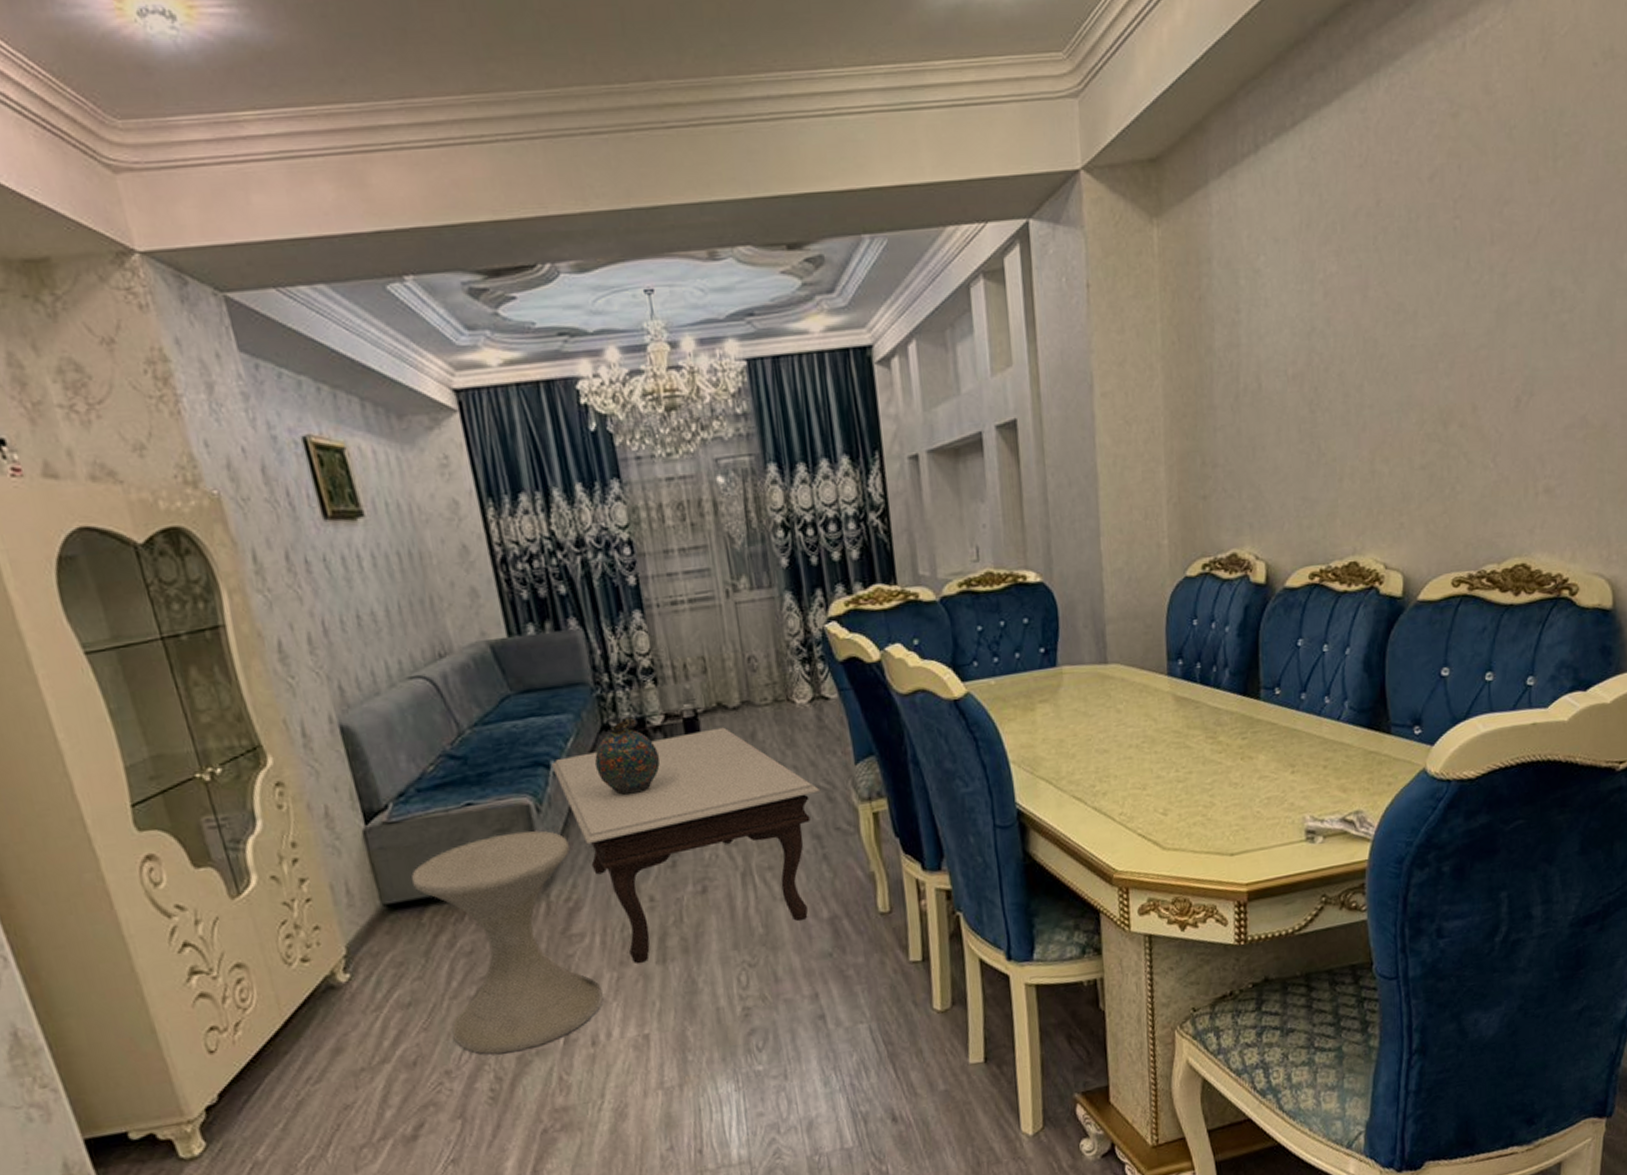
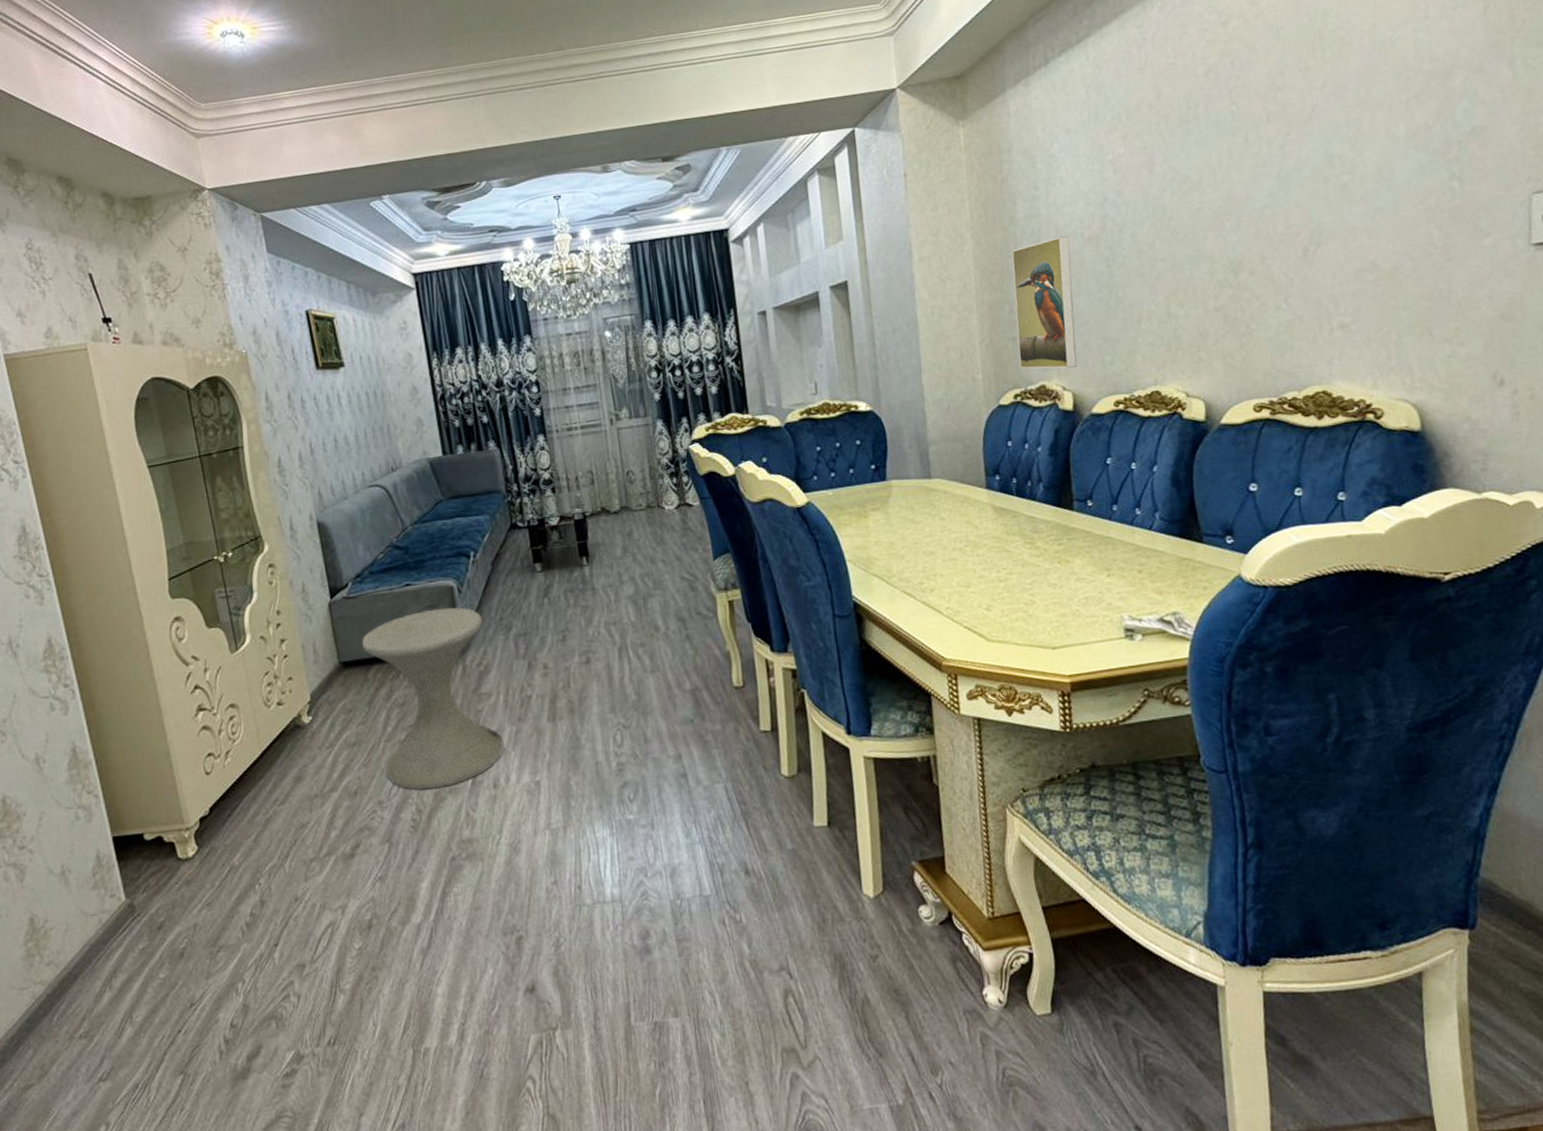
coffee table: present [551,727,819,964] -> none [471,527,684,721]
snuff bottle: present [594,717,661,796] -> none [504,518,556,582]
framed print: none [1206,373,1272,534] -> present [1011,236,1077,369]

